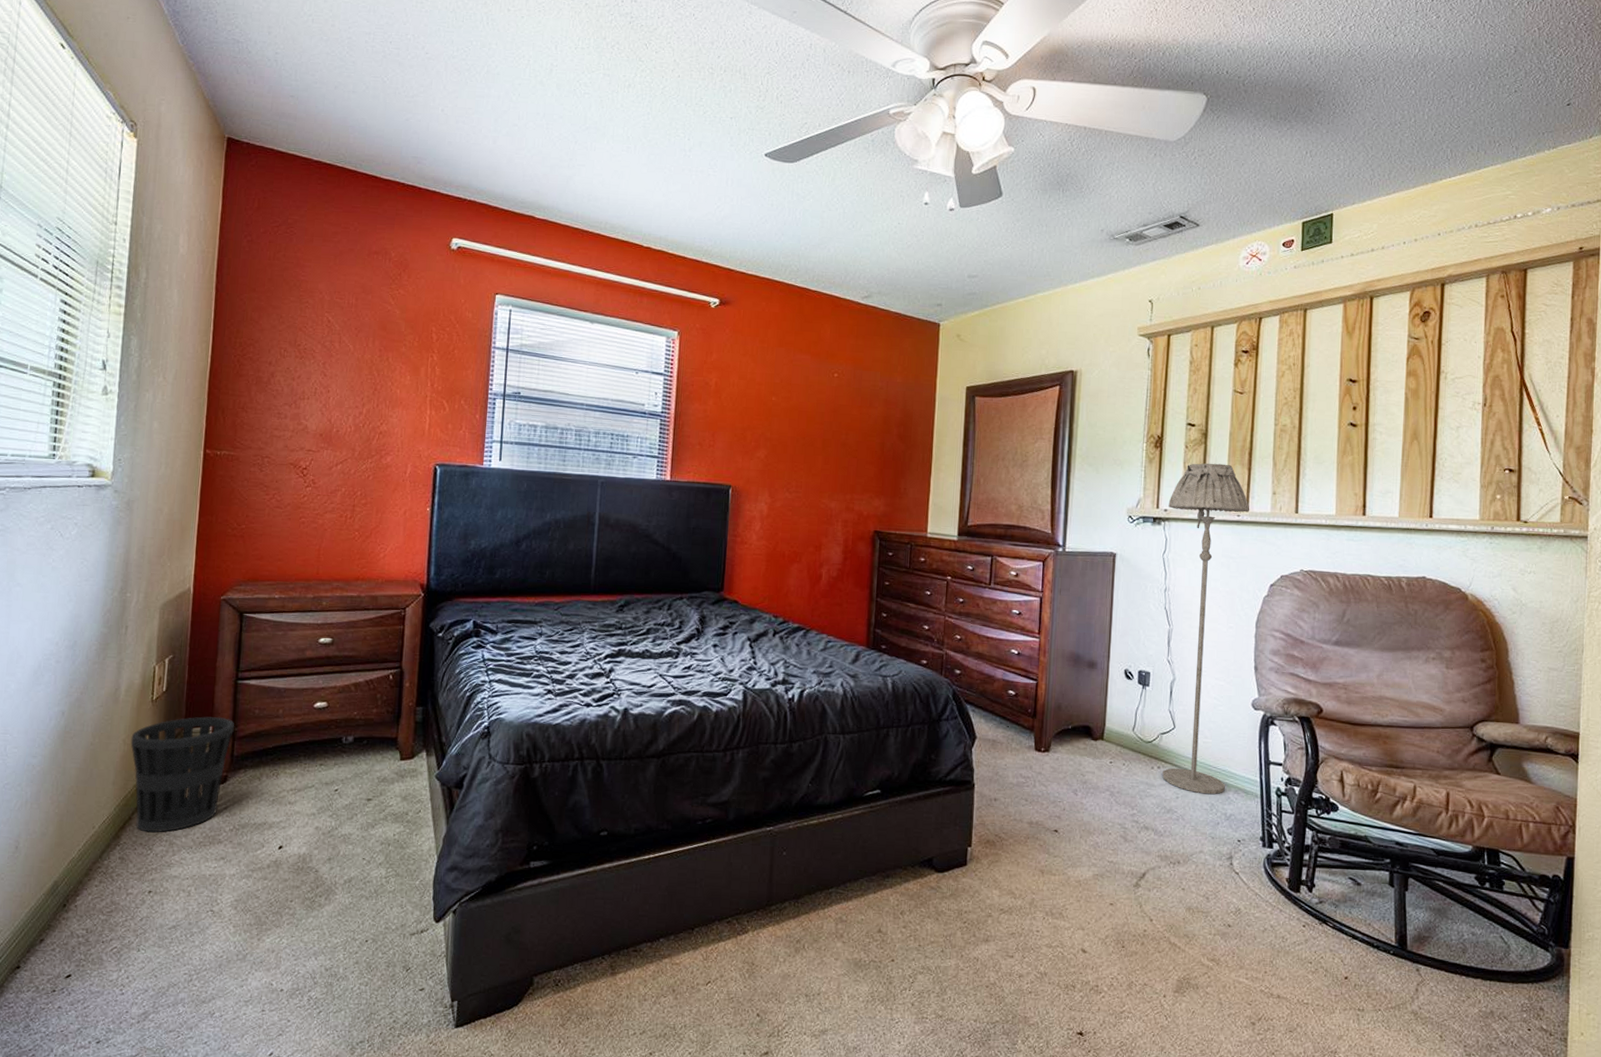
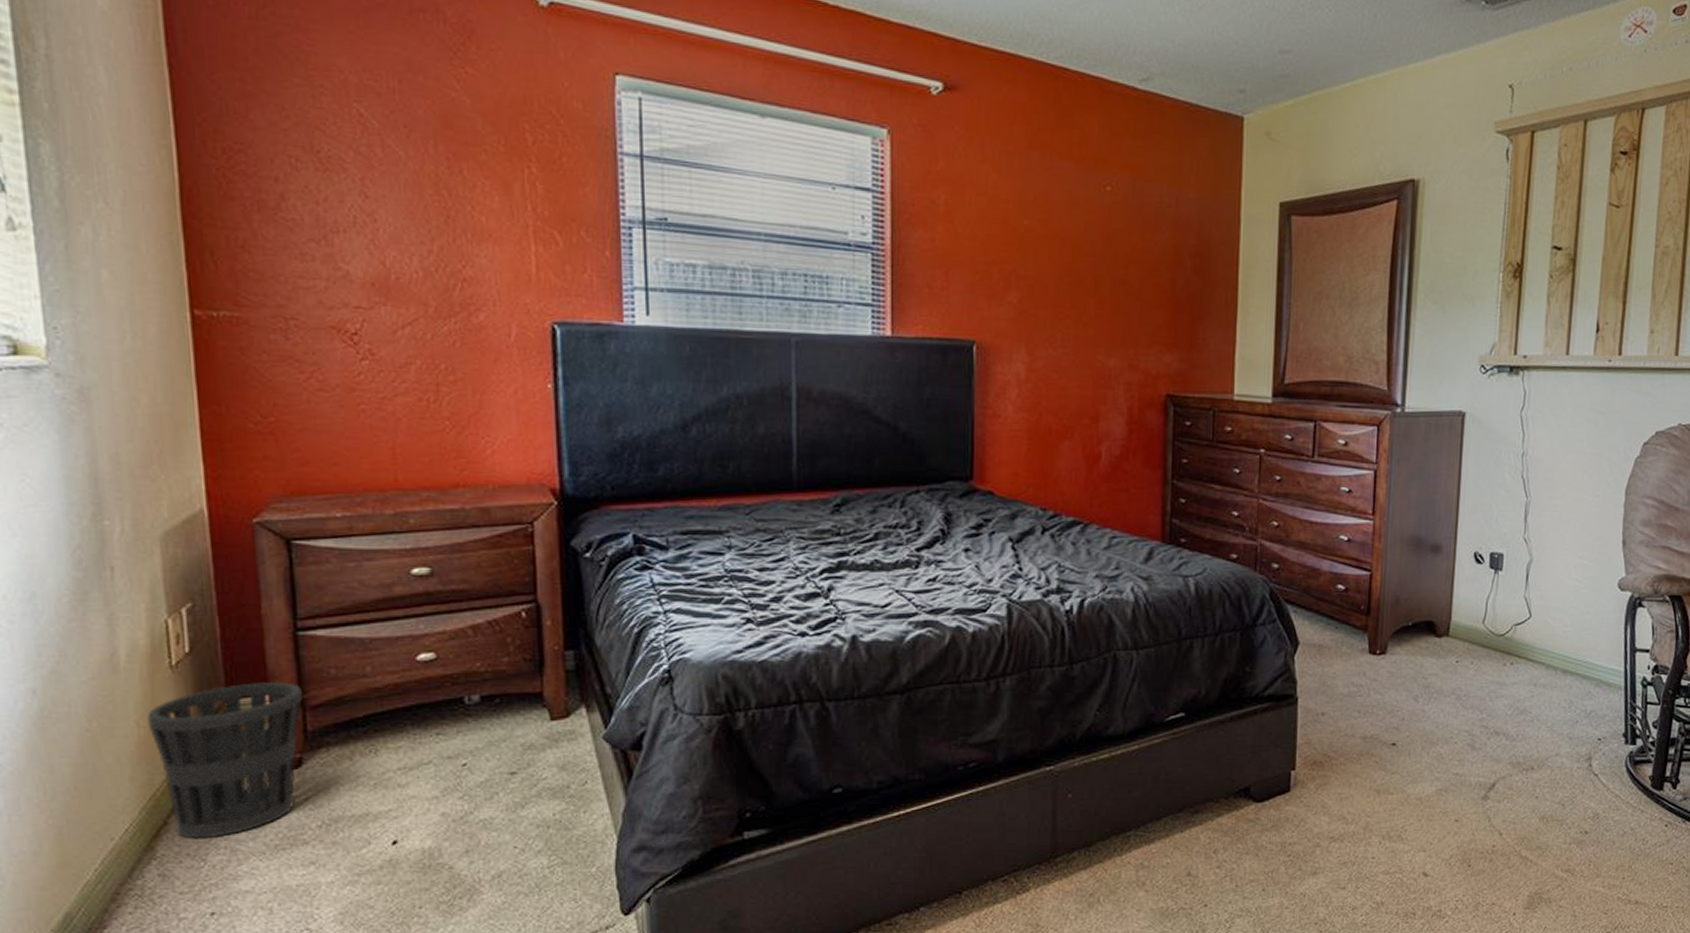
floor lamp: present [1162,463,1250,795] -> none [1516,296,1624,690]

